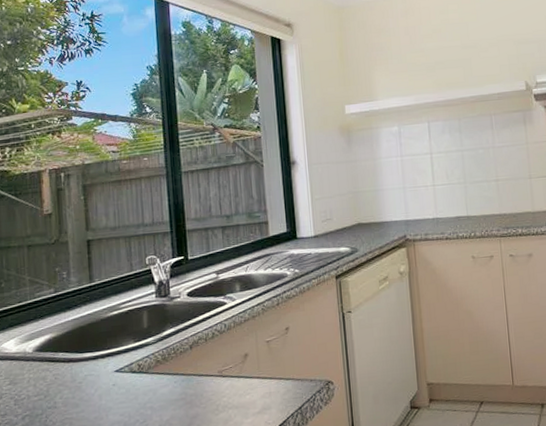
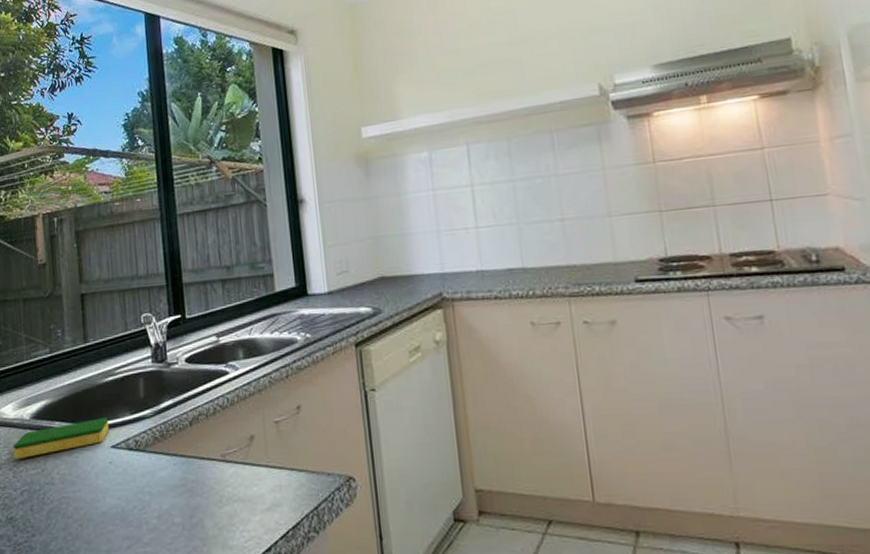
dish sponge: none [14,346,113,389] -> present [13,418,109,460]

